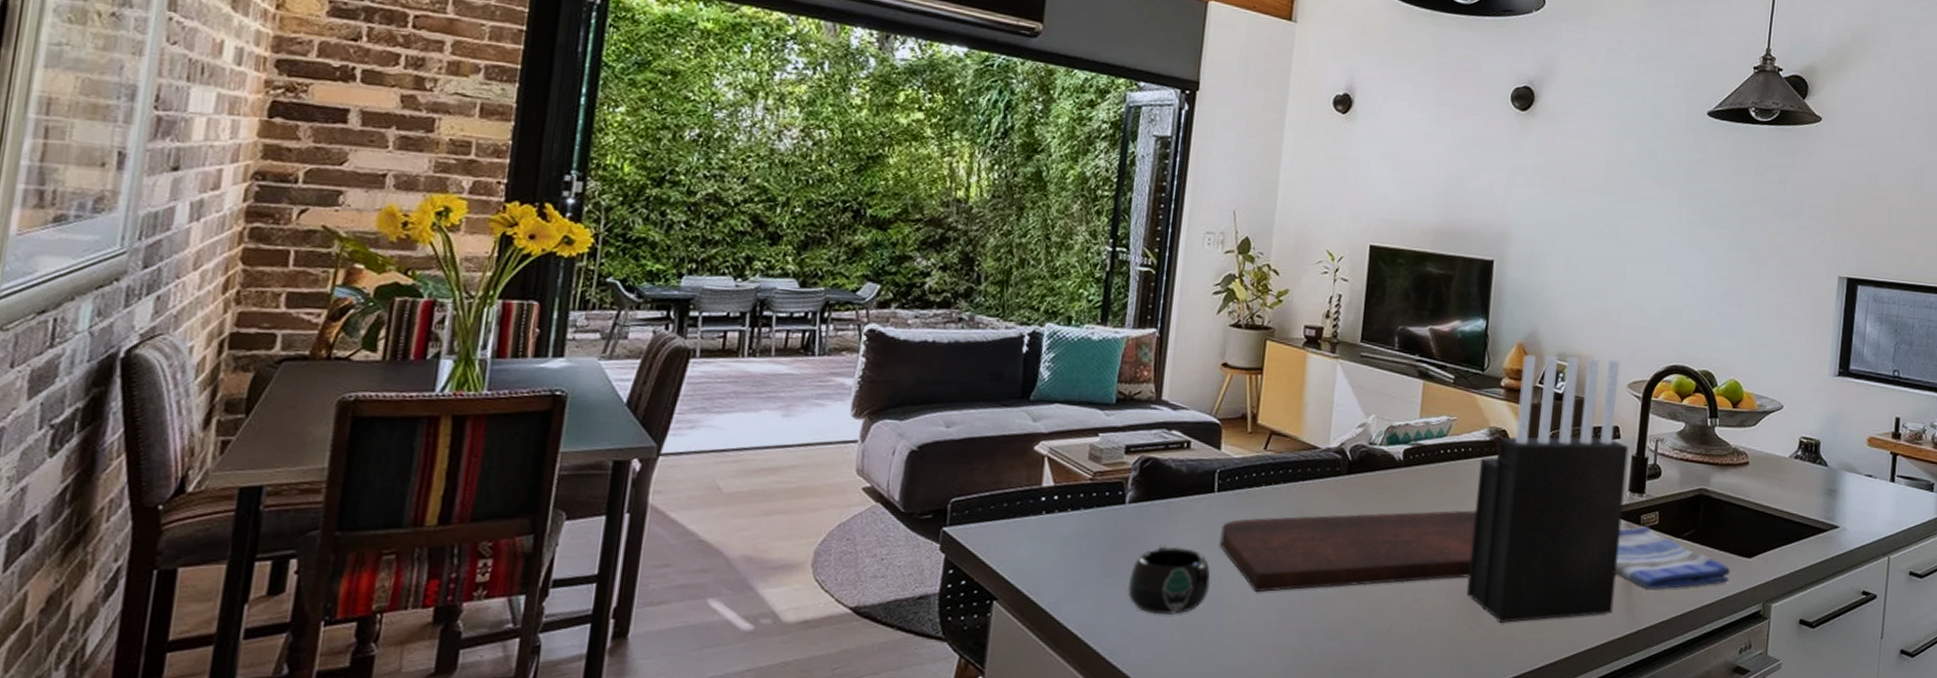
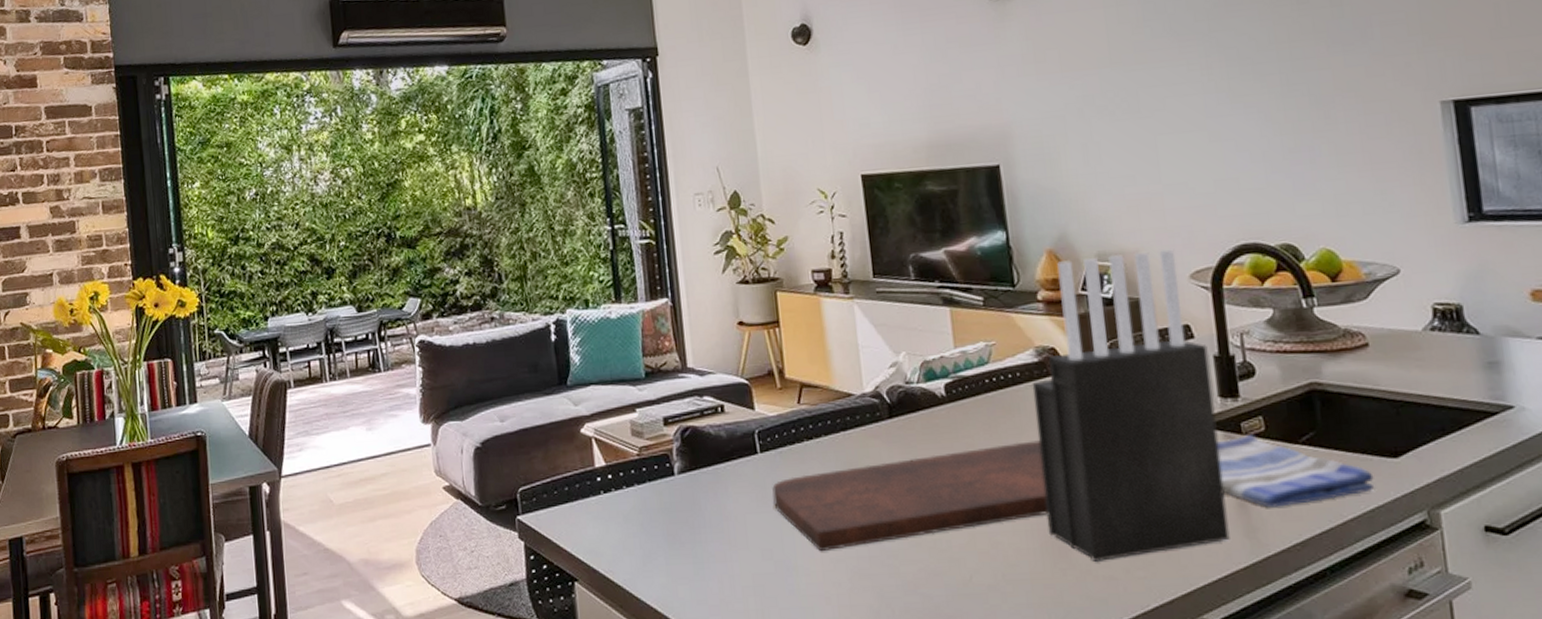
mug: present [1127,544,1211,614] -> none [693,512,774,582]

